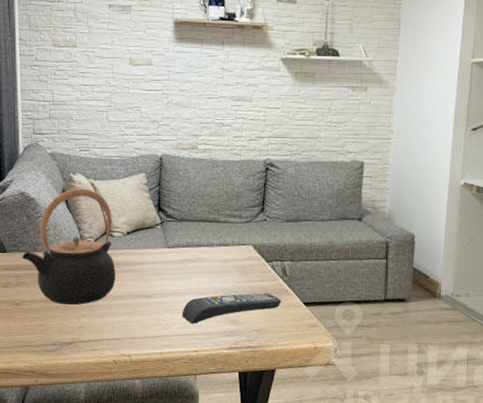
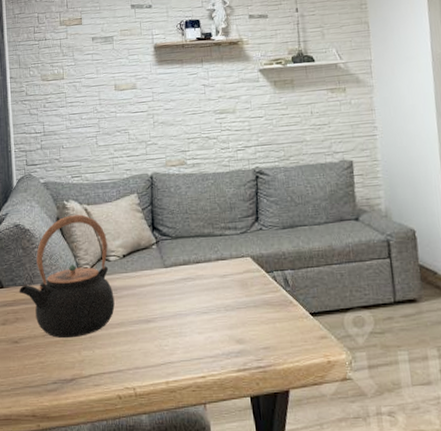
remote control: present [182,292,282,325] -> none [185,306,288,348]

